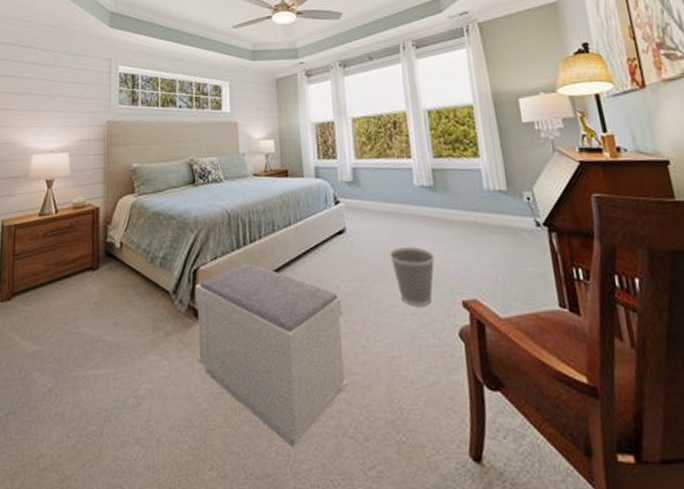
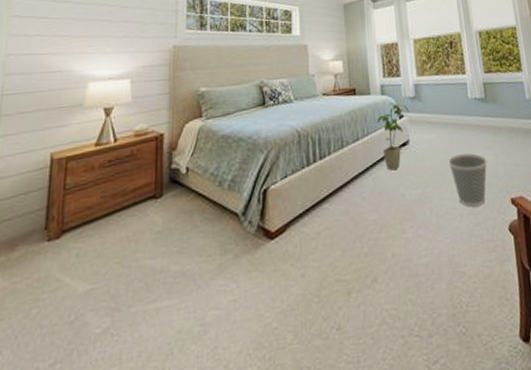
bench: present [195,263,348,447] -> none [265,178,413,354]
house plant: none [311,187,345,260] -> present [377,103,408,171]

